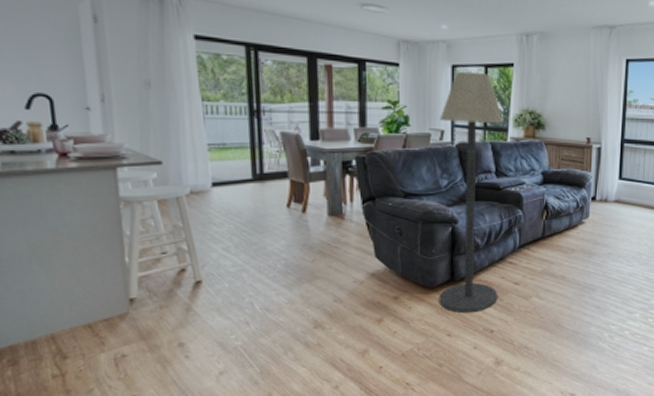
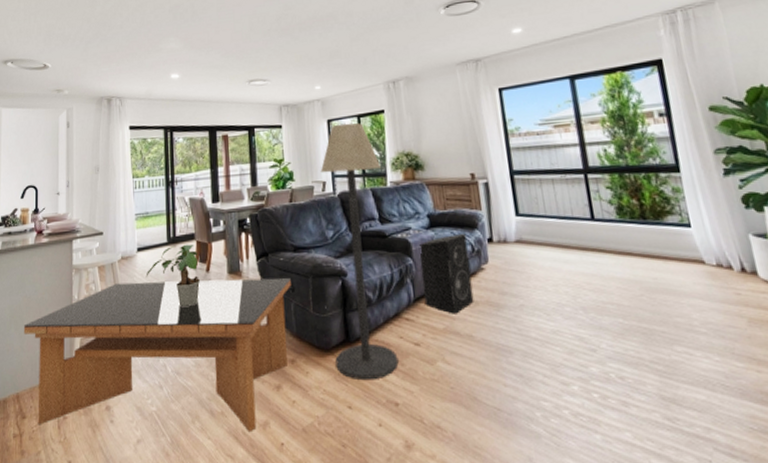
coffee table: none [51,219,399,365] -> present [23,278,291,431]
potted plant: none [224,182,296,246] -> present [145,244,201,306]
speaker: none [528,191,573,259] -> present [418,233,474,314]

